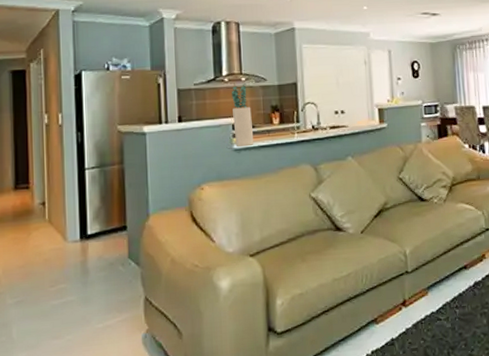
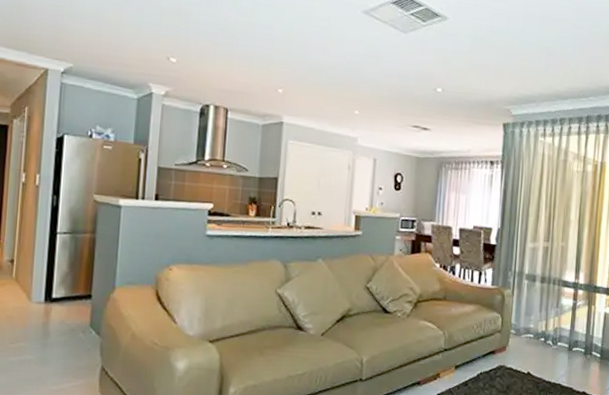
vase: present [232,80,254,147] -> none [209,167,229,235]

